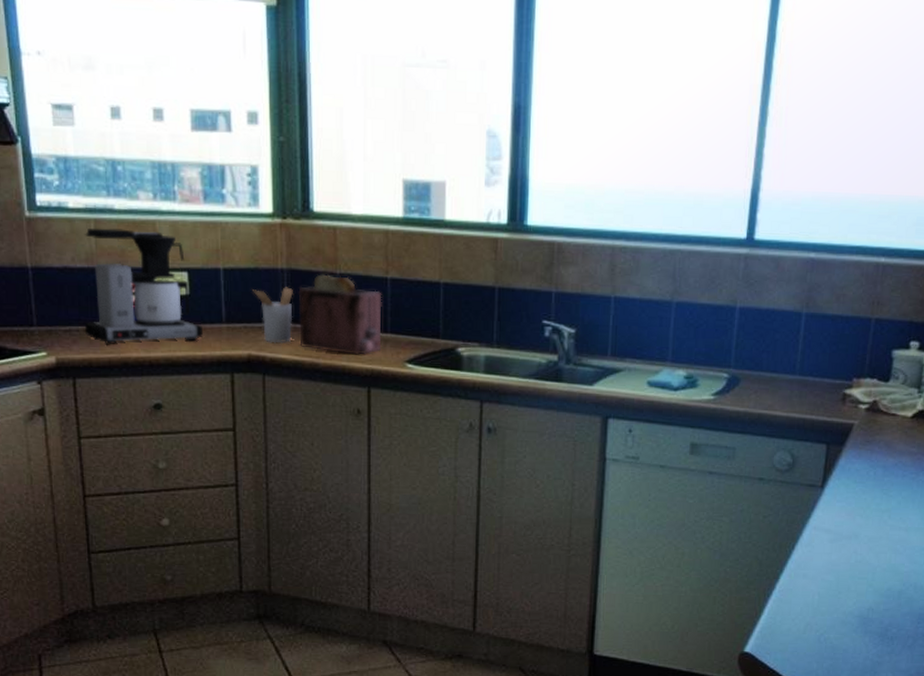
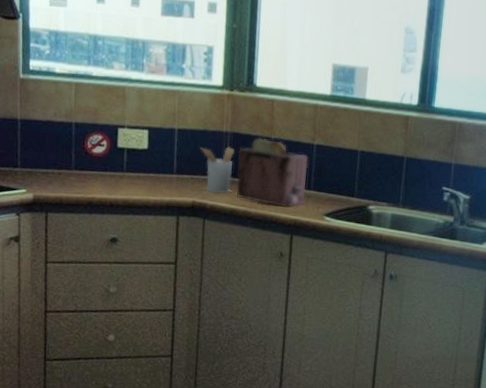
coffee maker: present [84,228,203,345] -> none [59,90,157,188]

